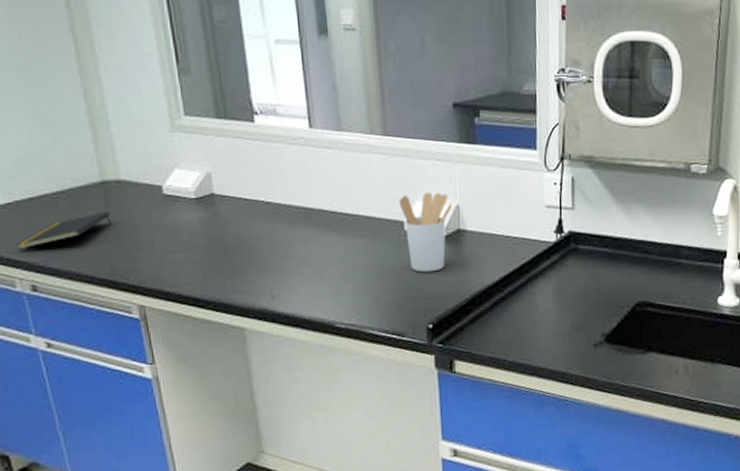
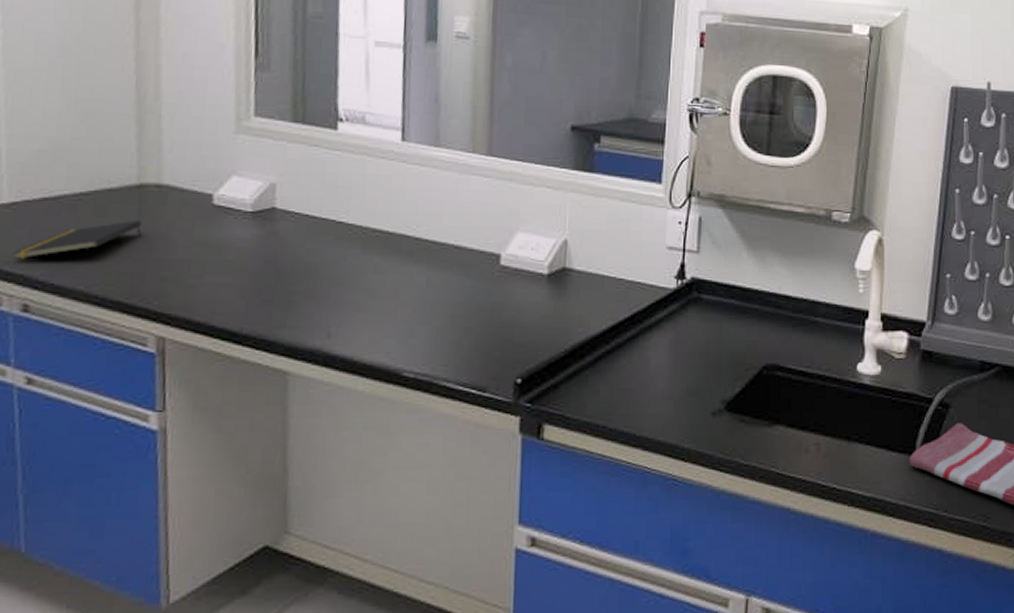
utensil holder: present [399,191,453,272] -> none [497,222,560,316]

